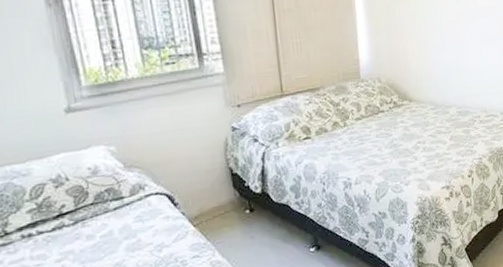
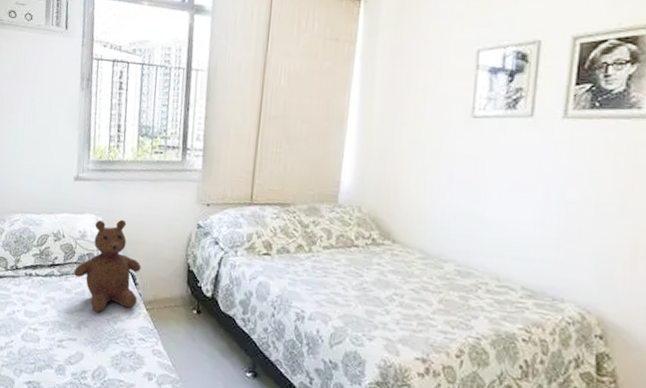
teddy bear: none [92,142,181,248] -> present [74,219,142,312]

